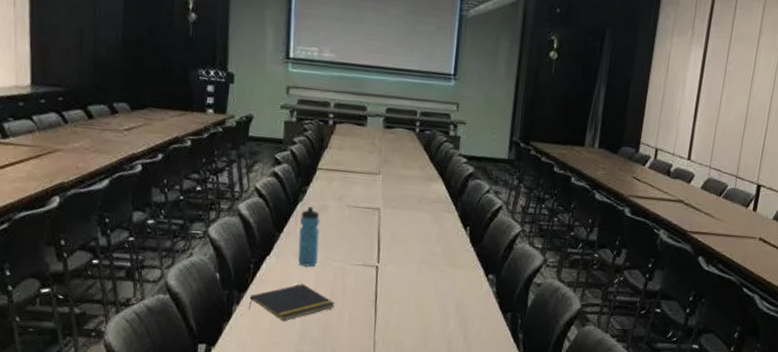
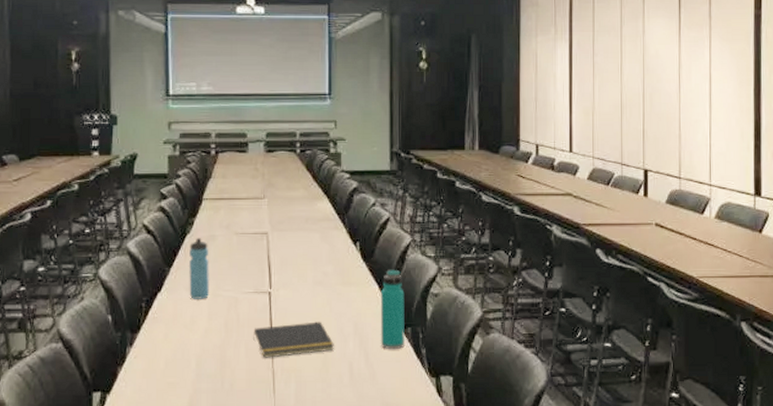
notepad: present [248,284,335,321] -> none [142,318,230,360]
notepad: none [358,298,436,328] -> present [253,322,334,358]
water bottle: none [480,256,509,332] -> present [380,269,405,349]

